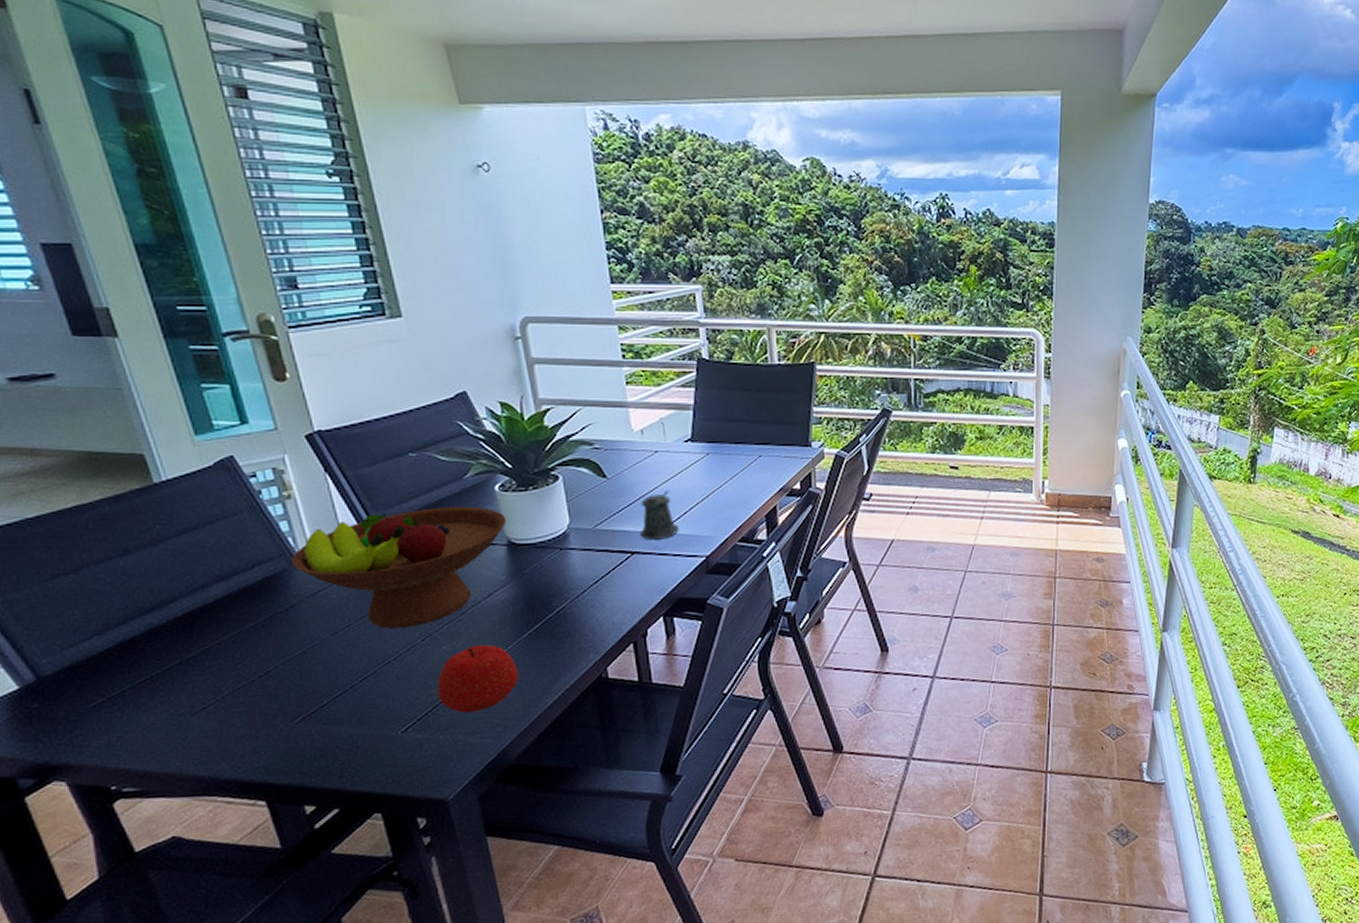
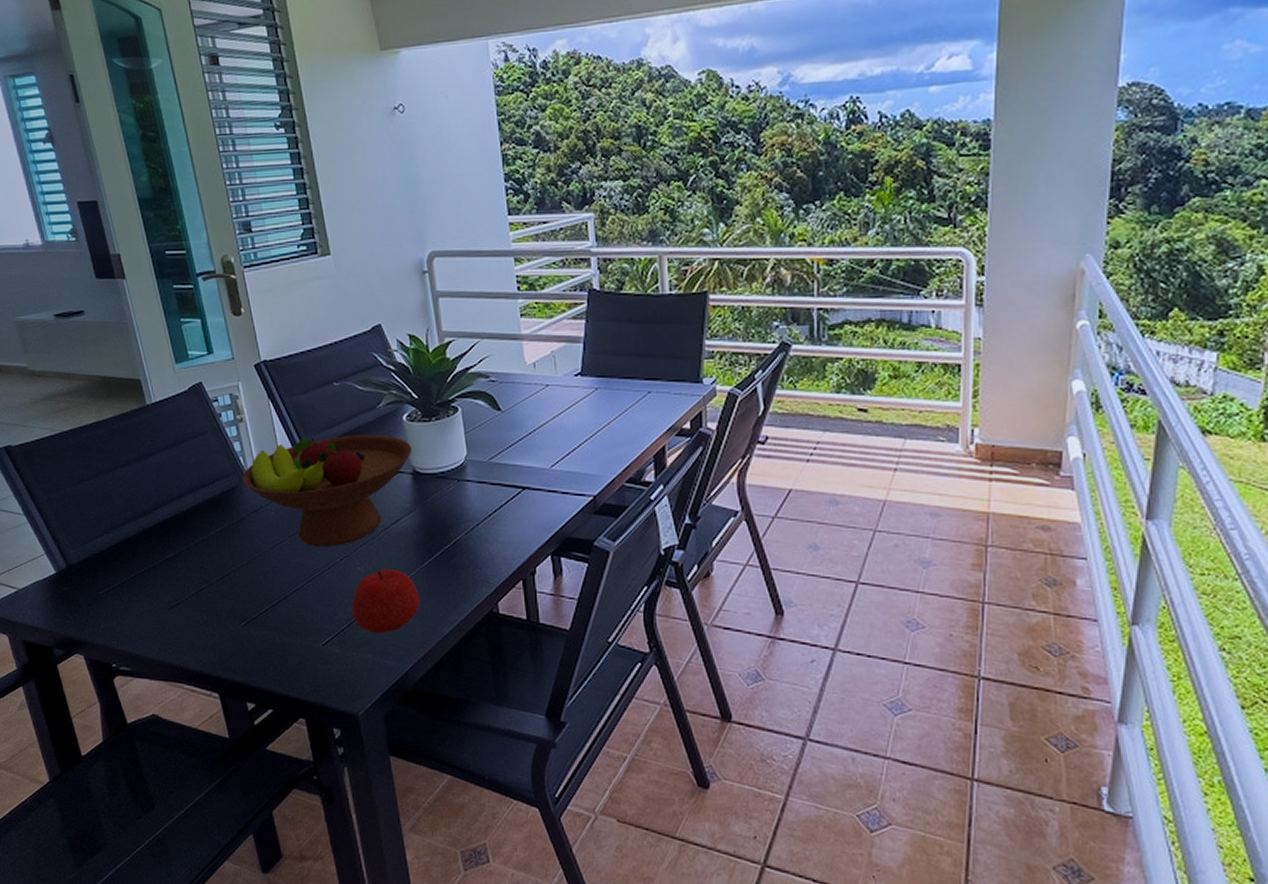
pepper shaker: present [639,490,679,540] -> none [530,425,567,476]

